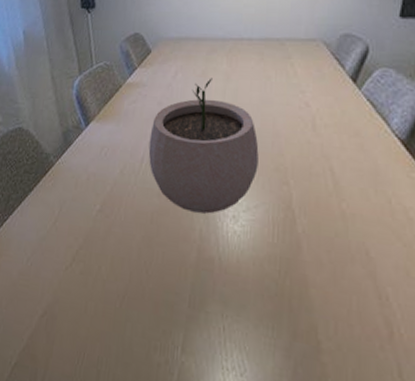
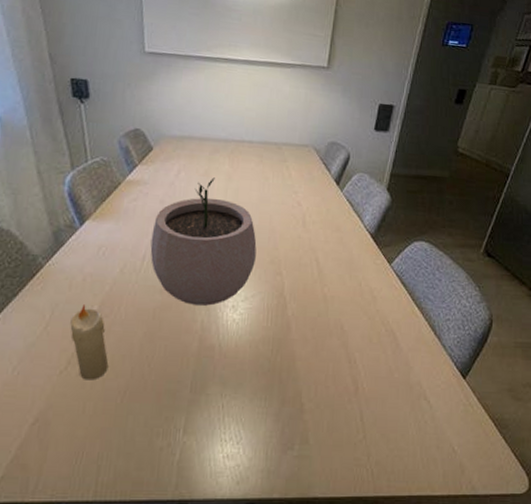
candle: none [75,203,109,281] -> present [70,305,109,381]

